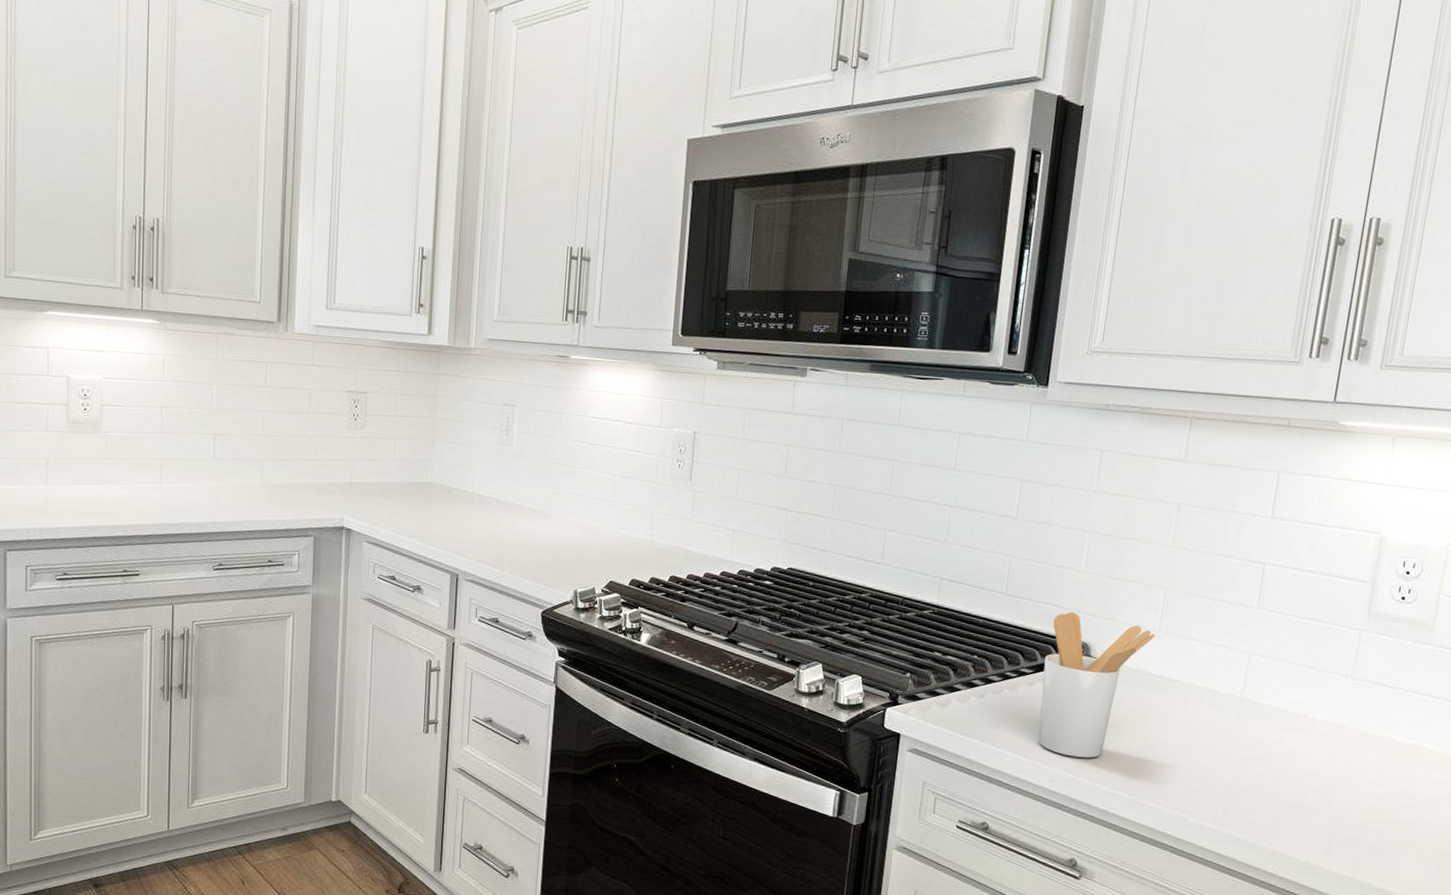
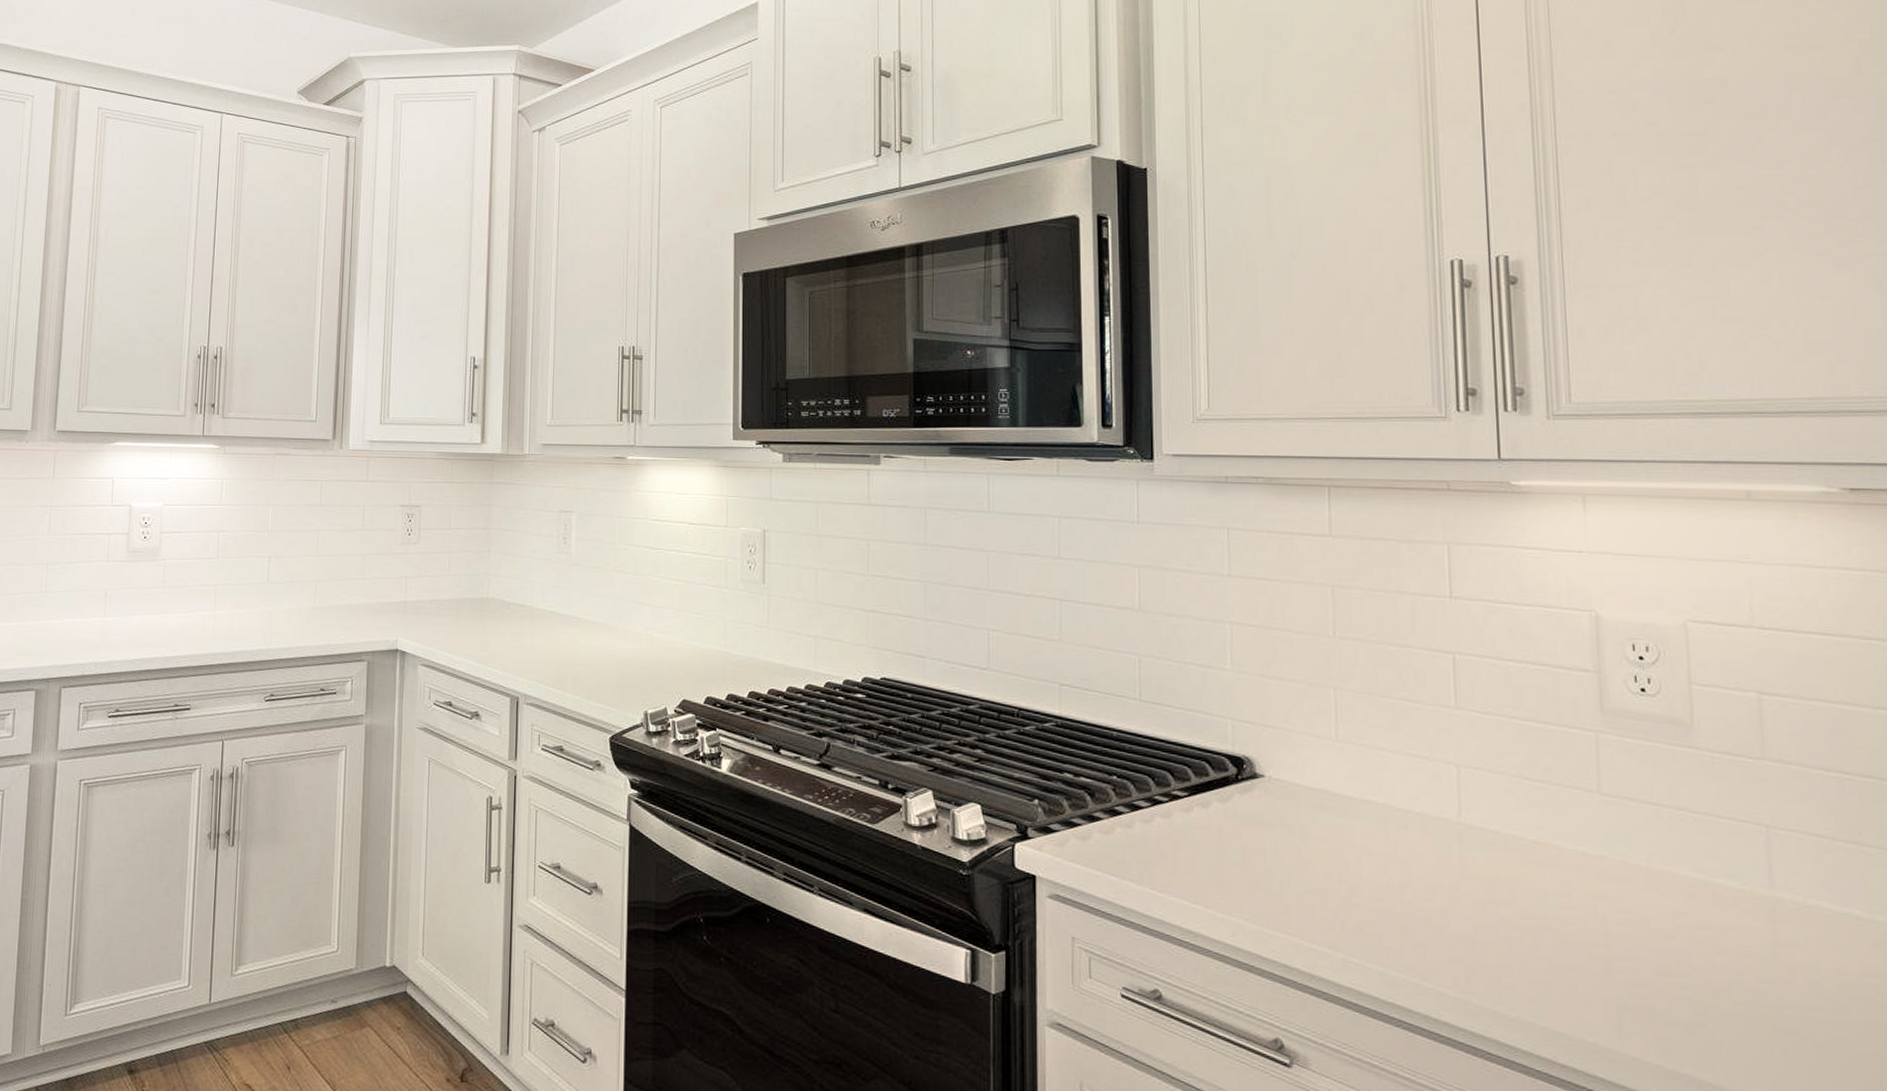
utensil holder: present [1038,612,1155,758] -> none [1199,720,1333,904]

